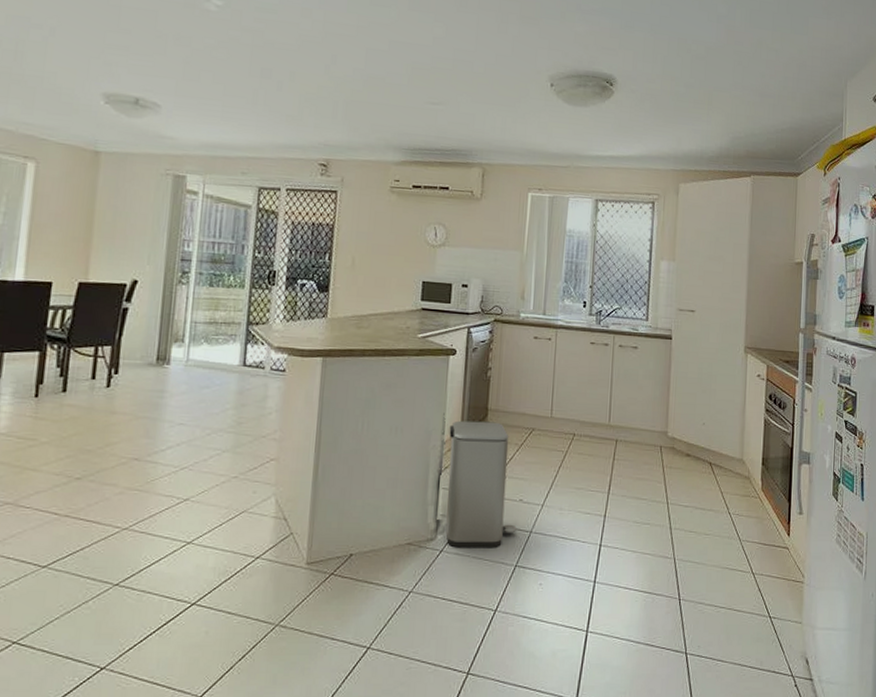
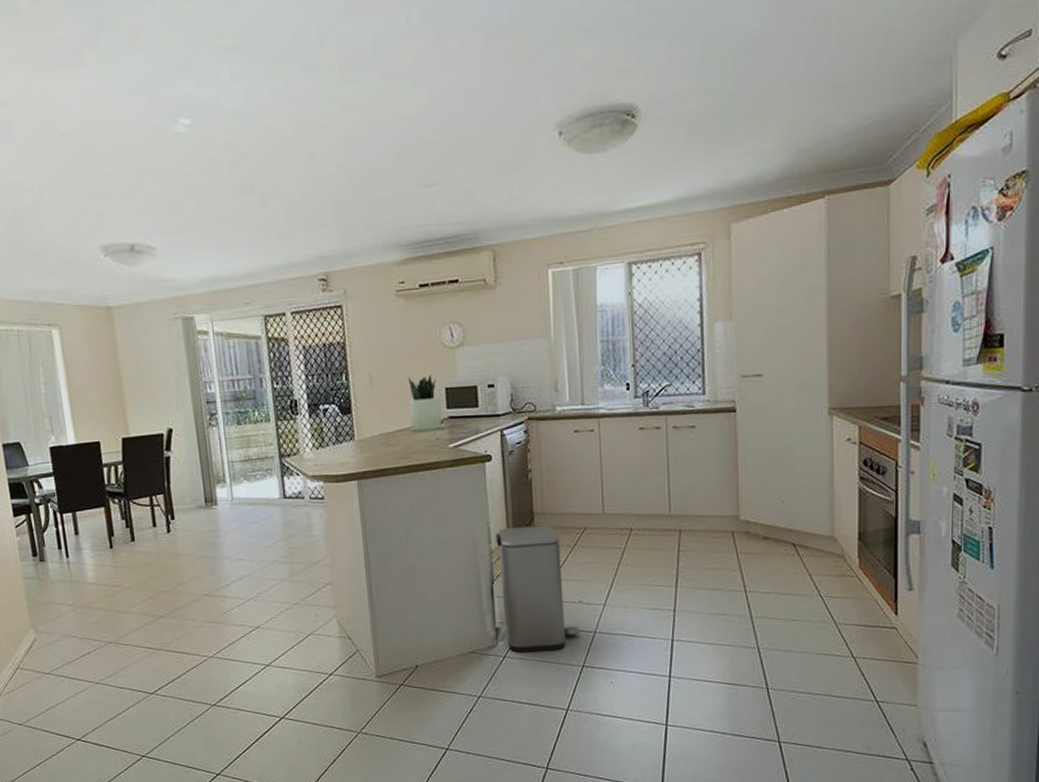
planter: none [382,266,417,320] -> present [407,374,445,433]

